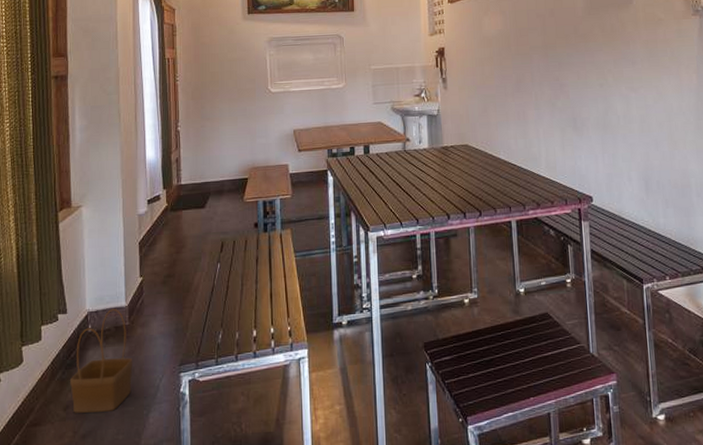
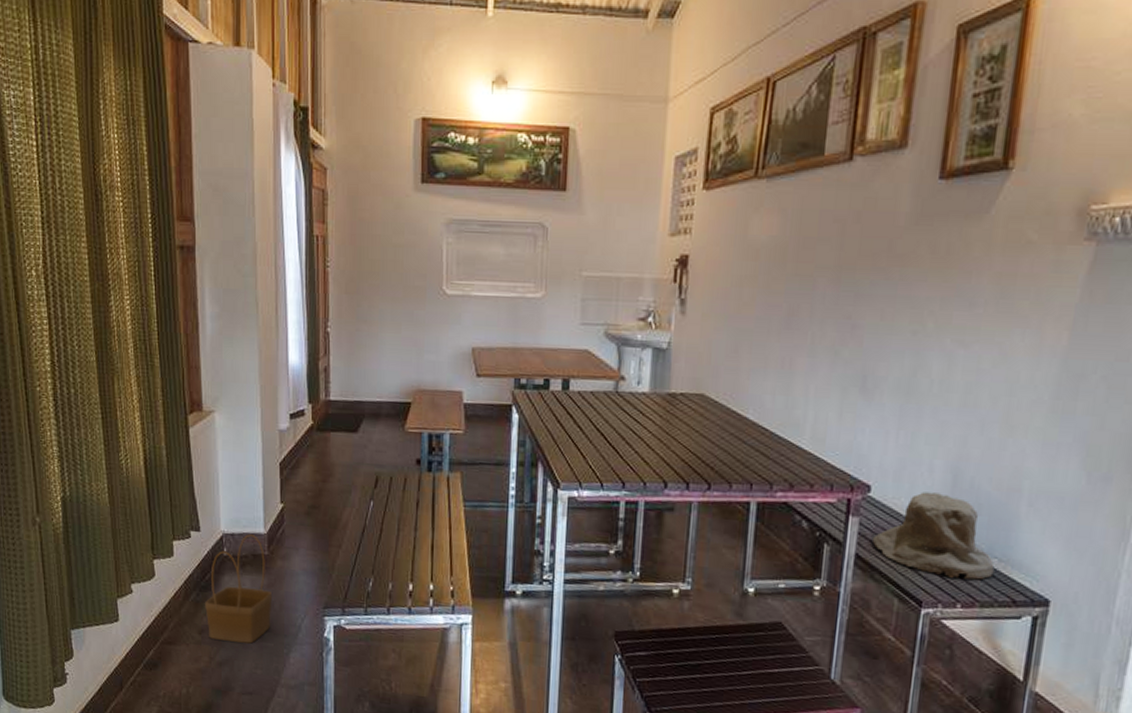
hat: none [601,195,686,257] -> present [873,492,995,580]

